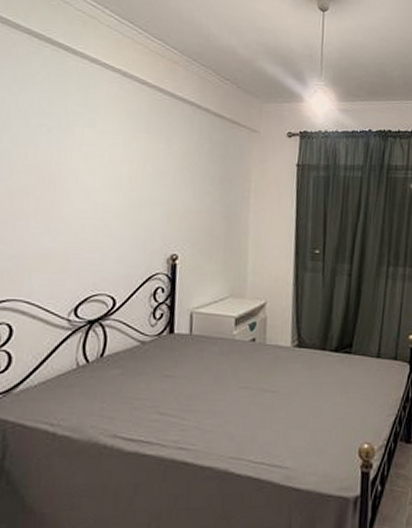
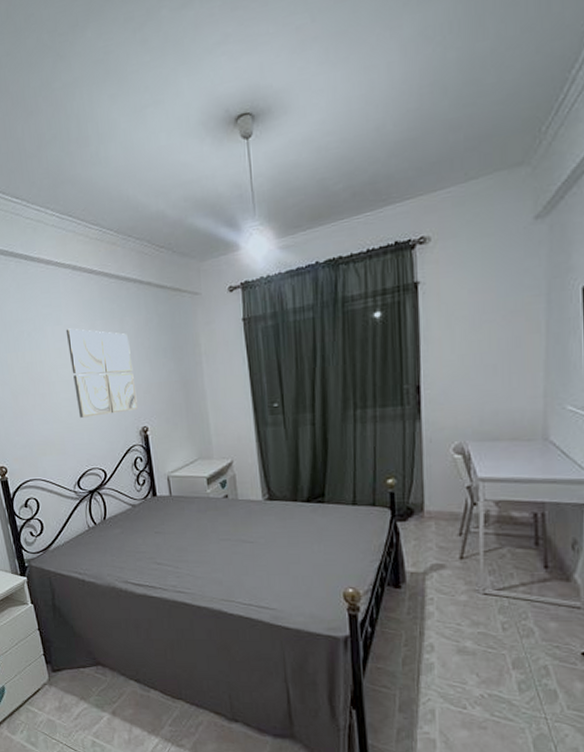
wall art: none [94,134,174,236] -> present [65,328,138,418]

